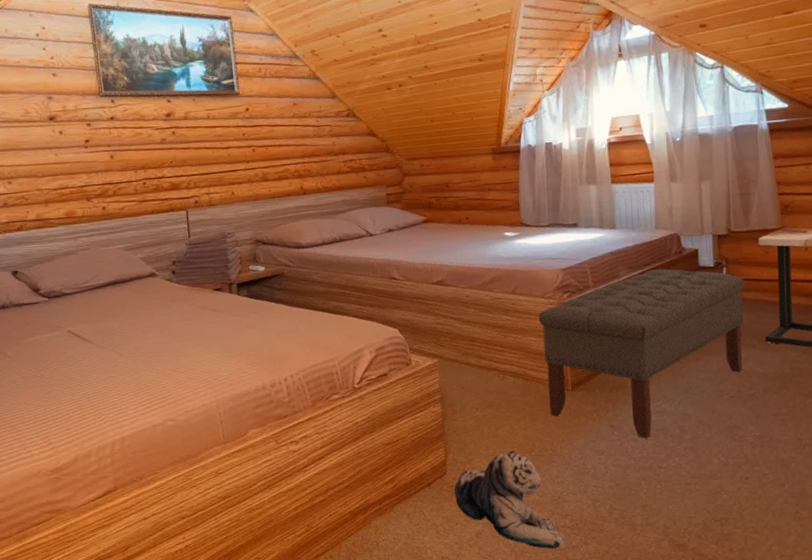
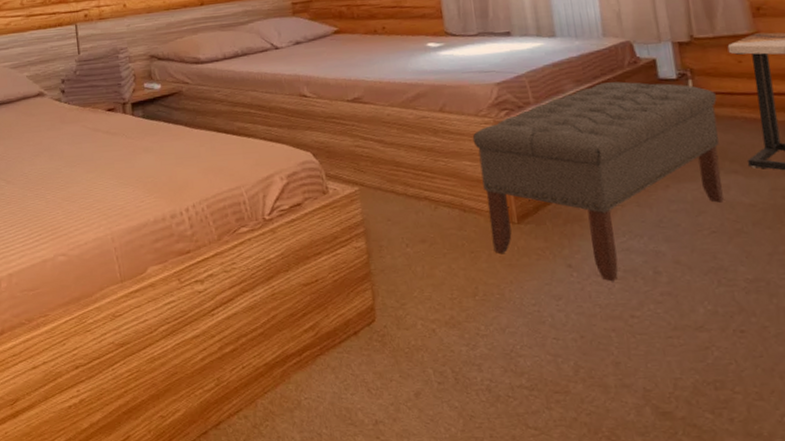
plush toy: present [454,451,566,549] -> none [385,295,525,414]

